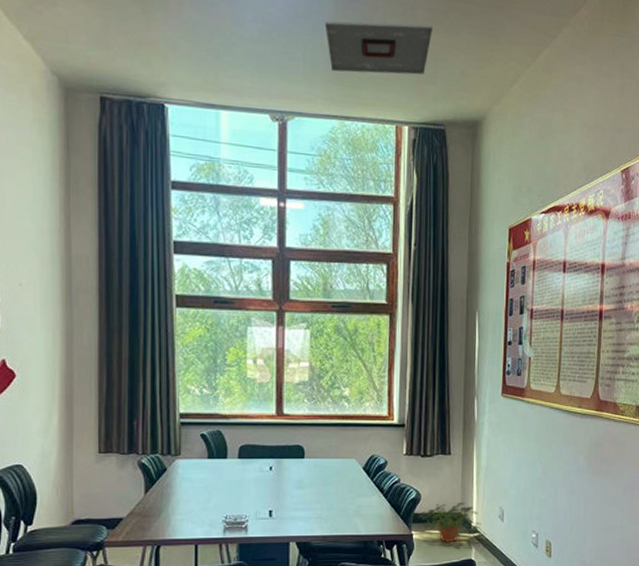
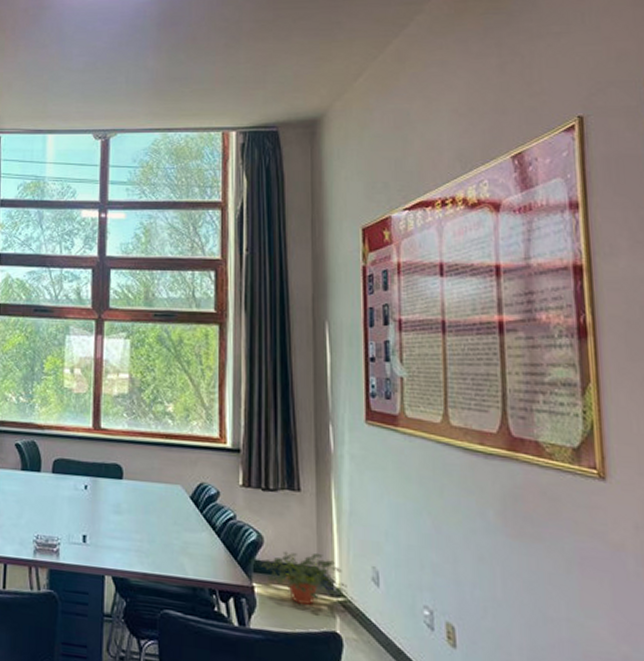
ceiling vent: present [324,20,433,75] -> none [147,33,260,89]

